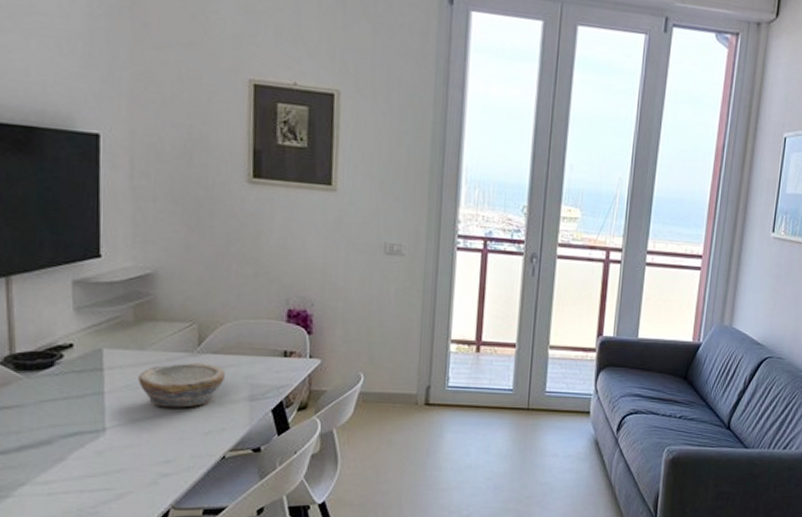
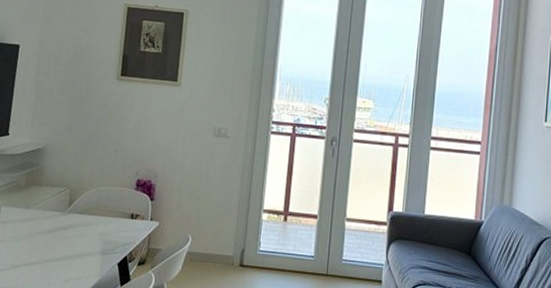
bowl: present [138,363,226,408] -> none [22,220,87,258]

